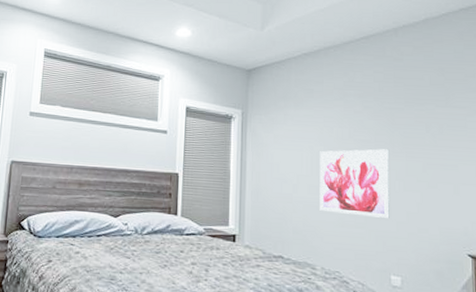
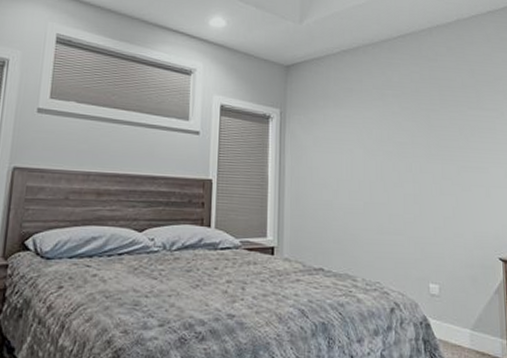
wall art: present [319,149,390,218] -> none [359,151,427,224]

